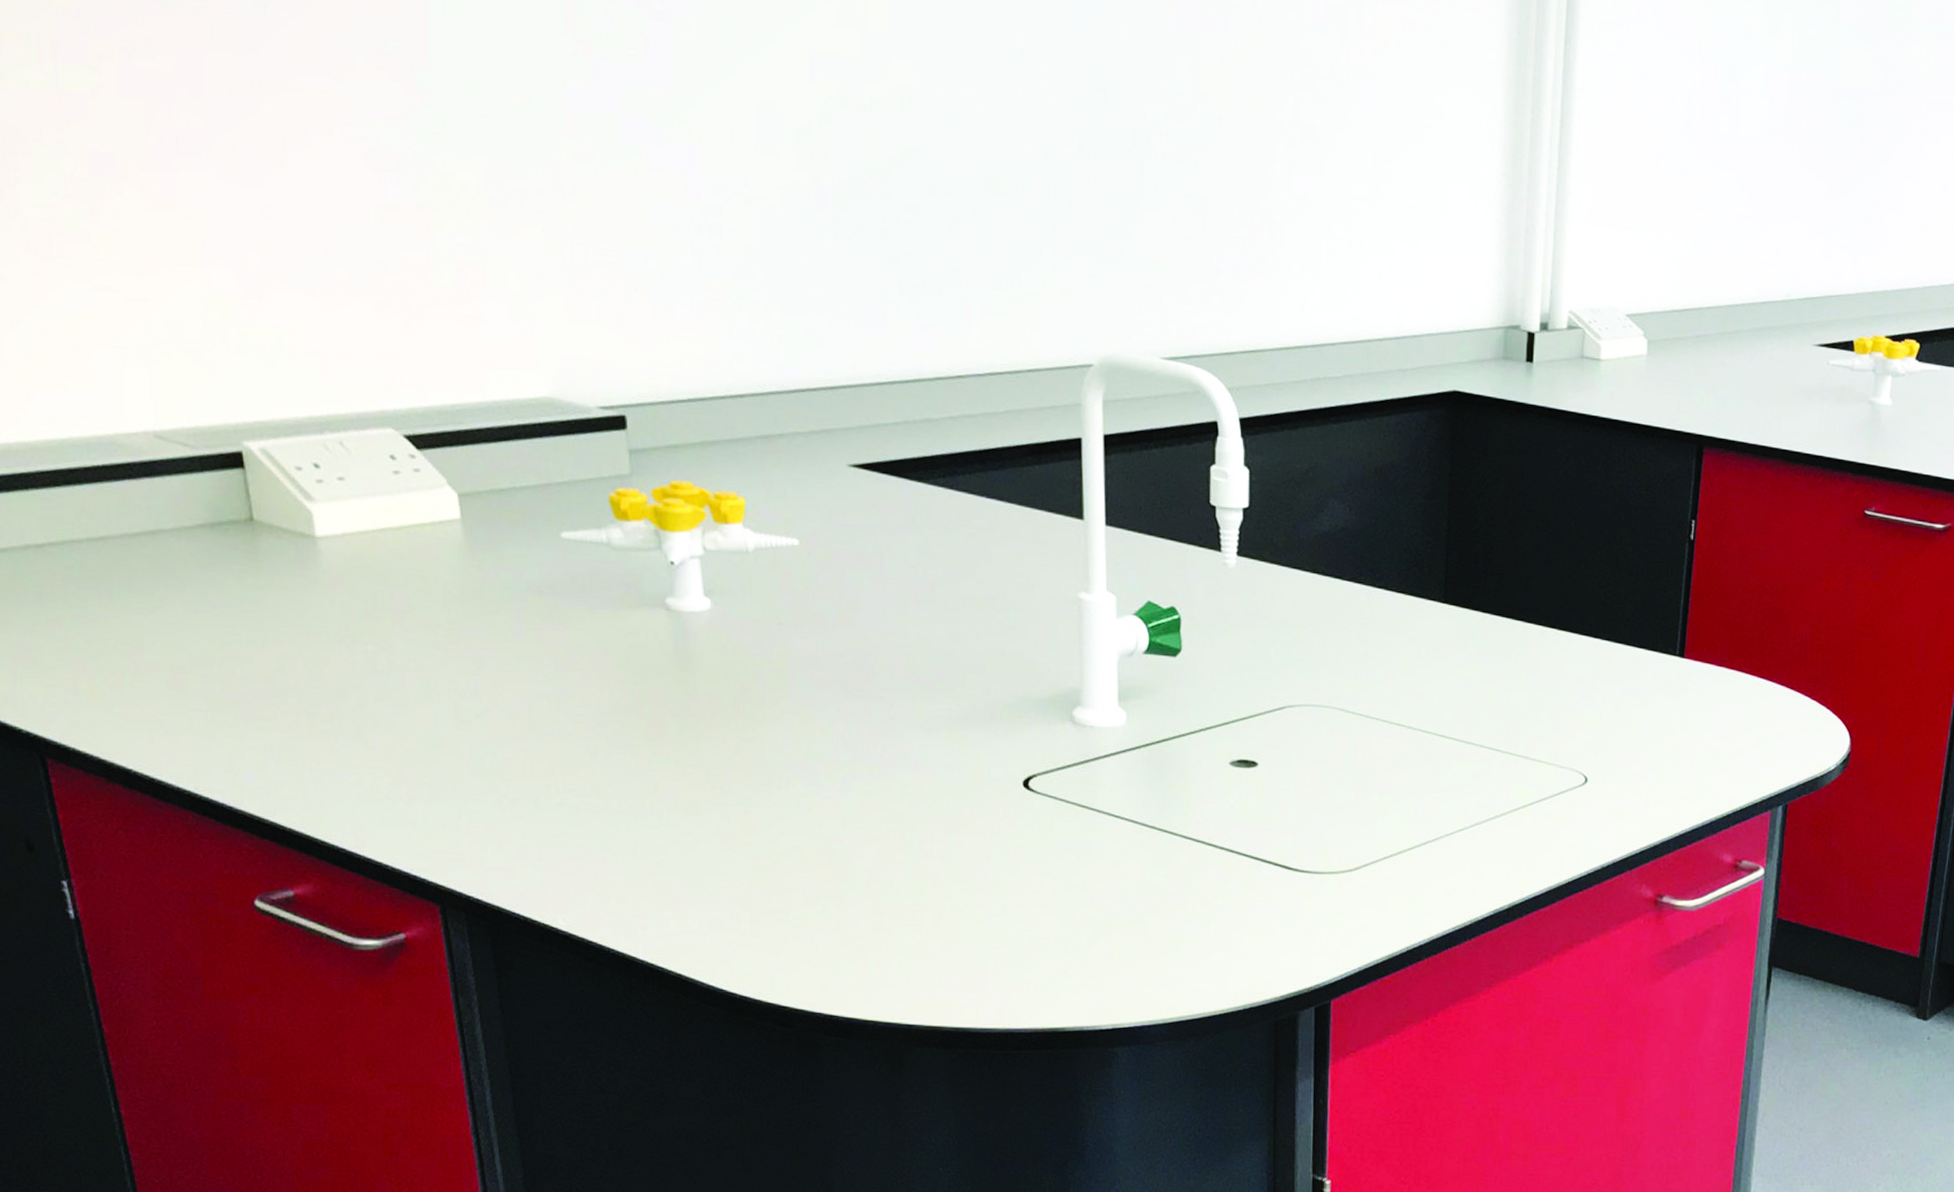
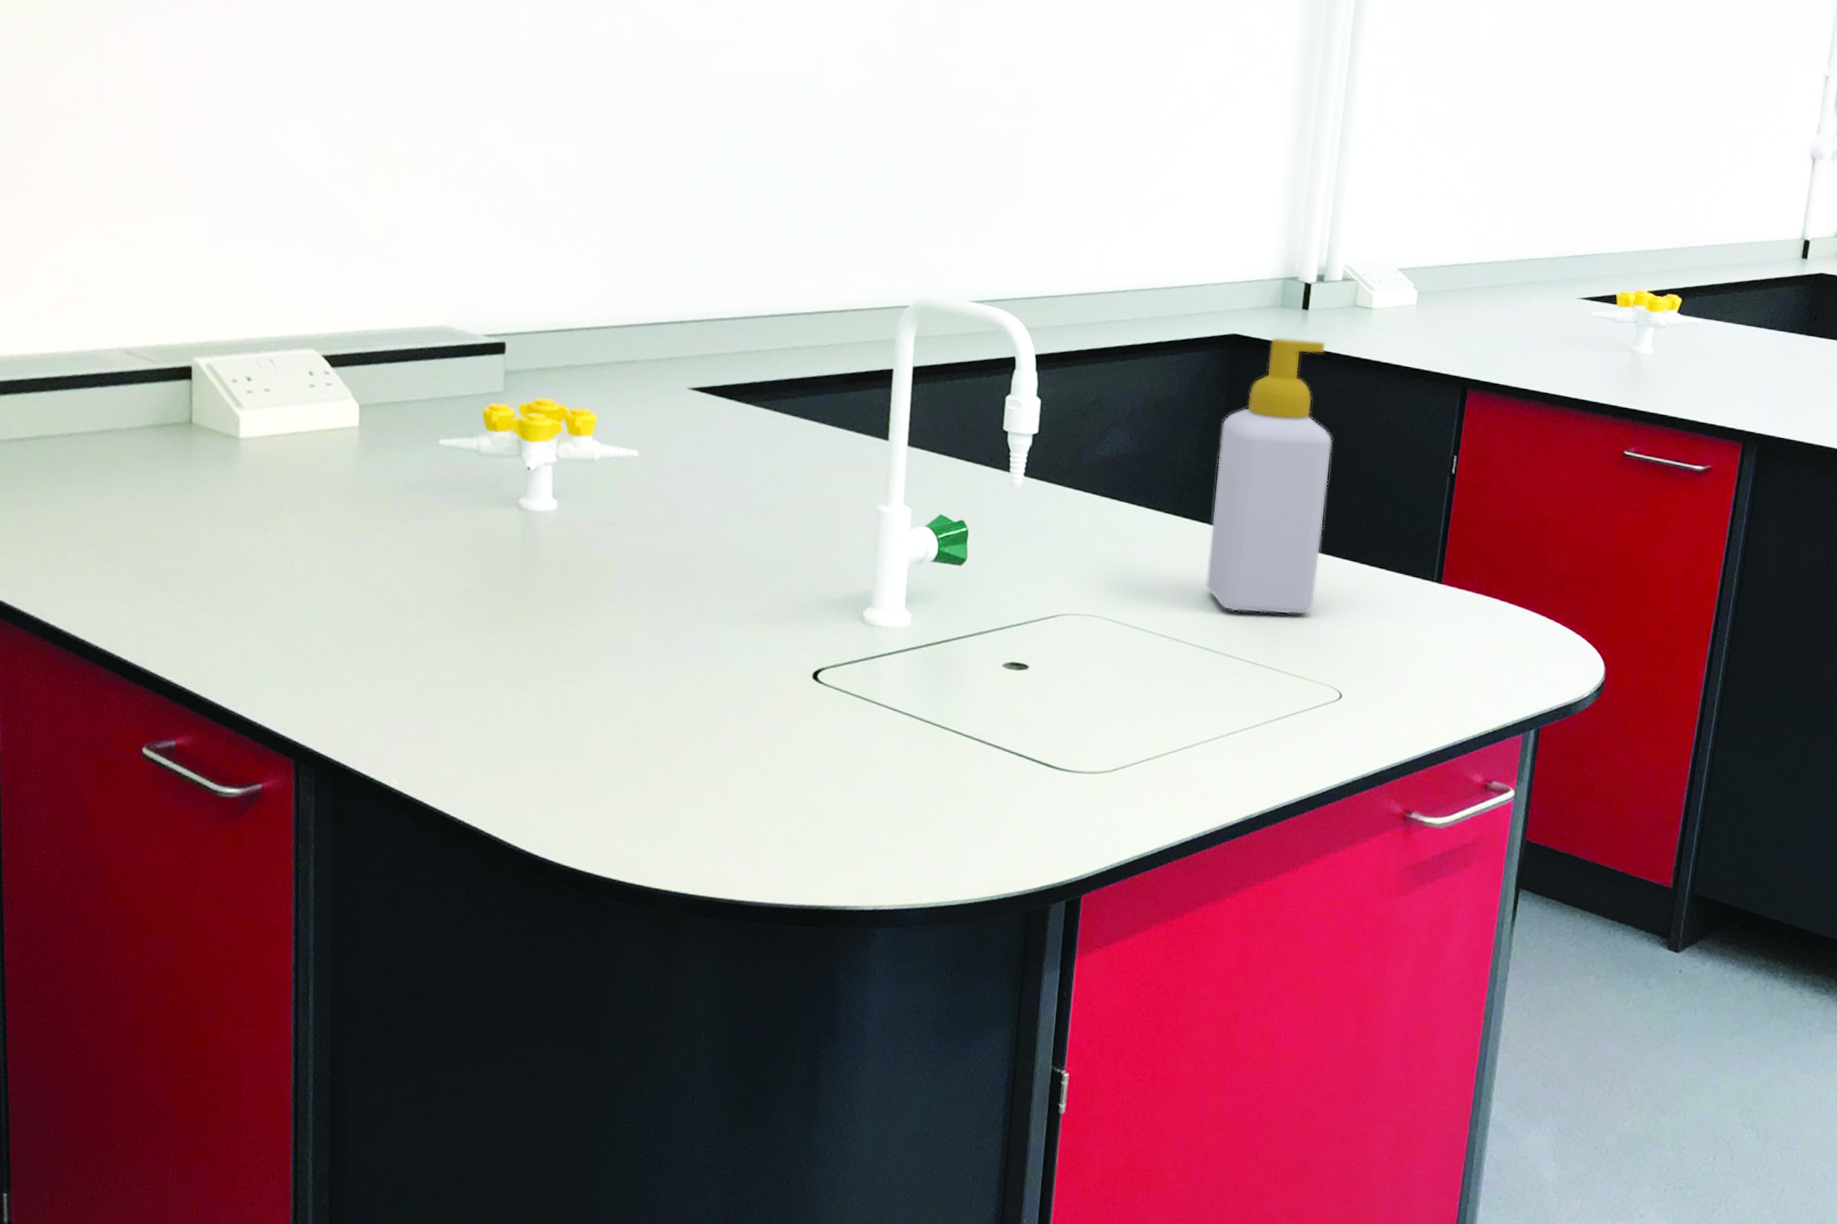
soap bottle: none [1439,394,1565,696] -> present [1205,337,1332,615]

